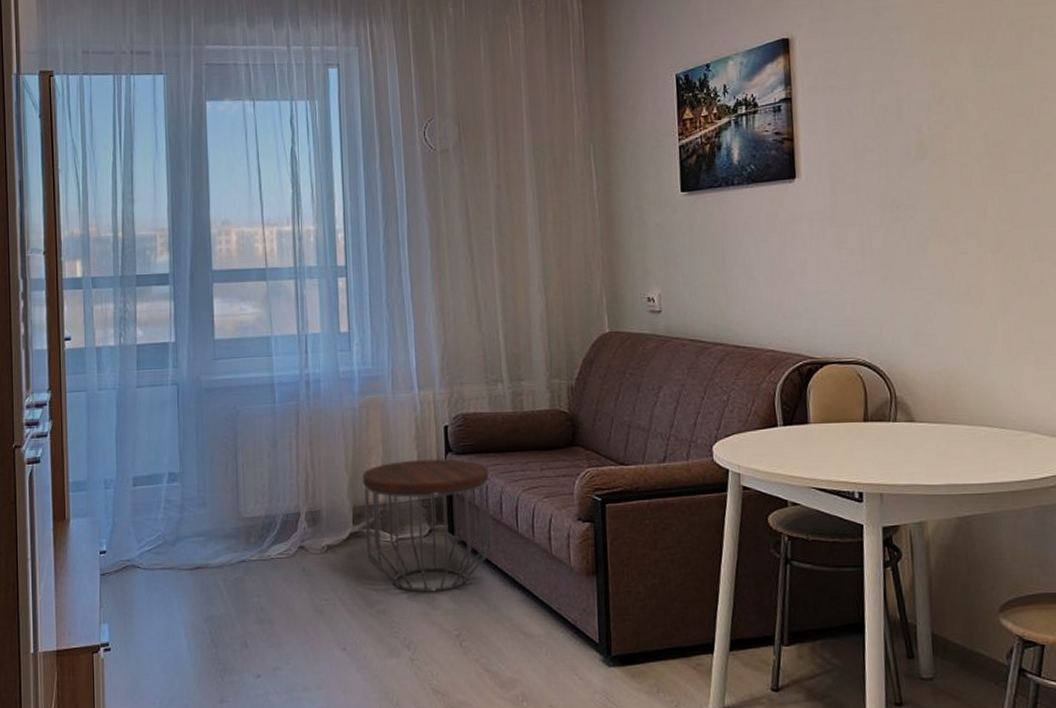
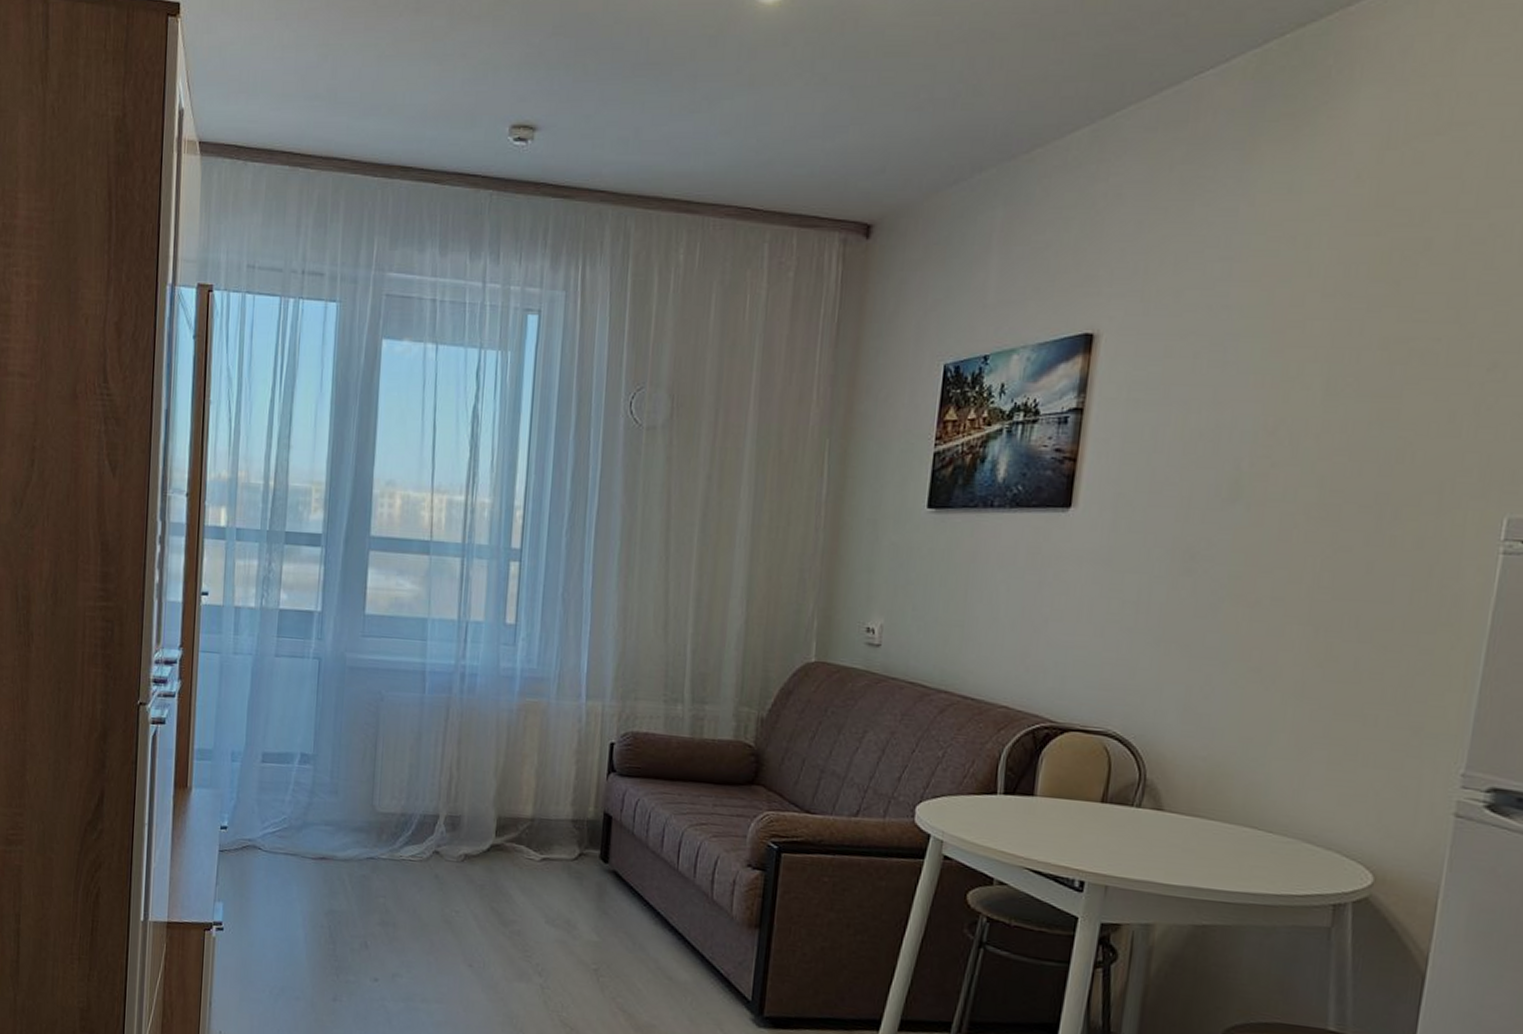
side table: present [363,459,492,592] -> none [506,775,654,921]

